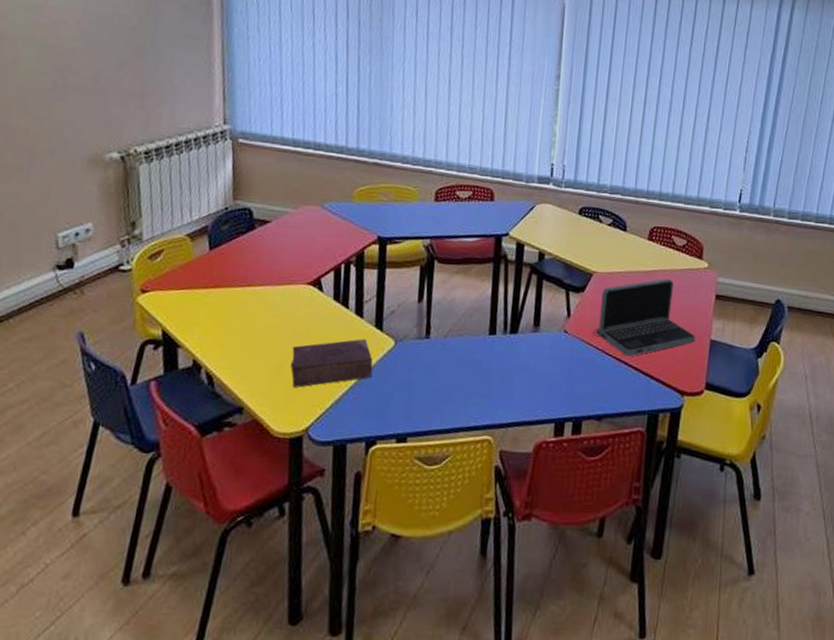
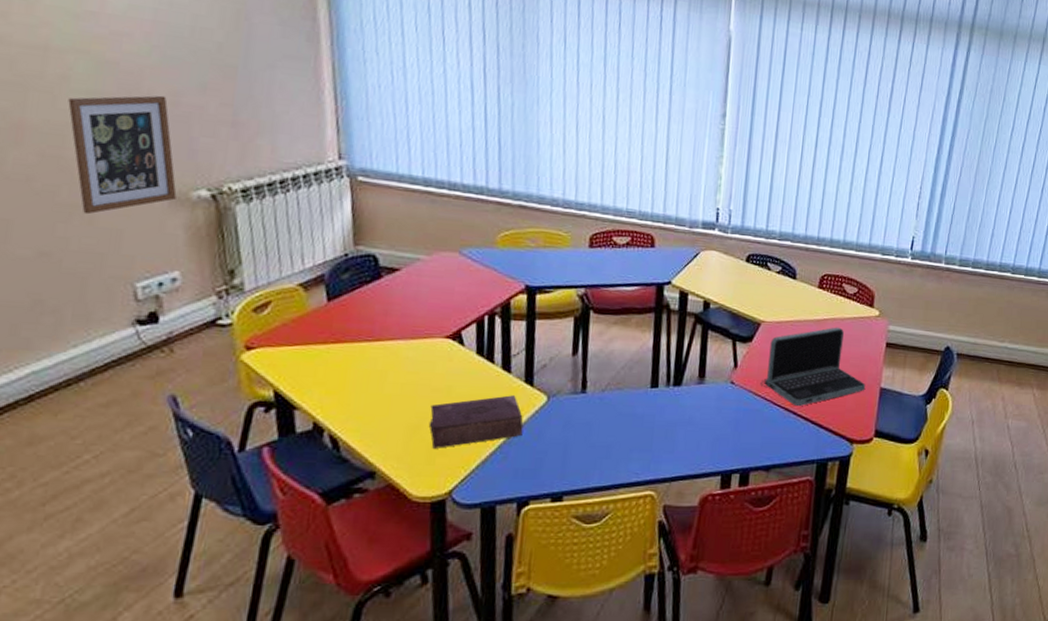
wall art: none [16,72,94,175] -> present [68,95,177,215]

